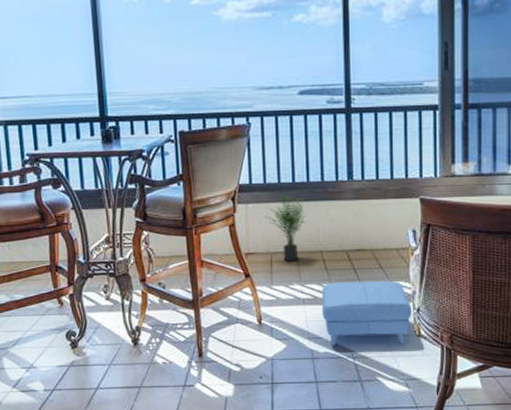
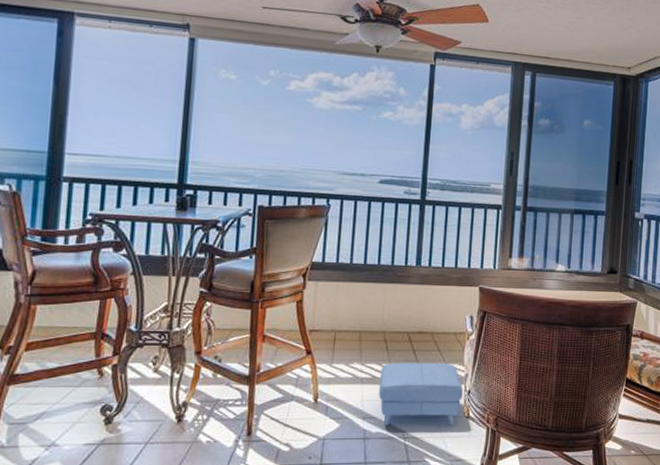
potted plant: present [265,194,305,262] -> none [333,275,373,340]

